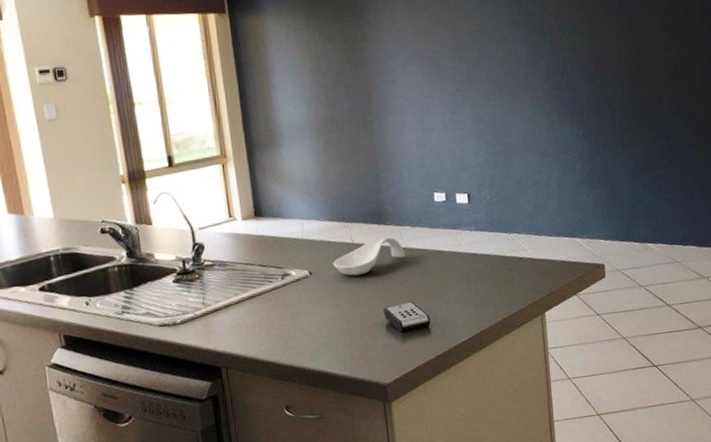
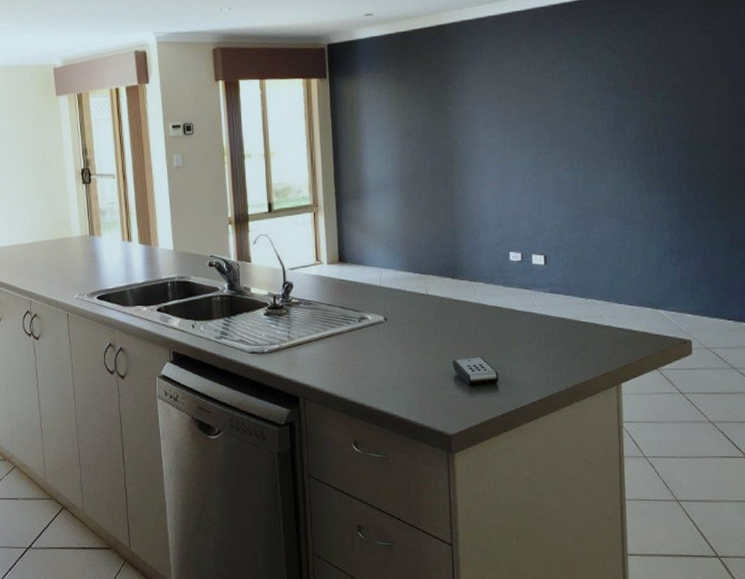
spoon rest: present [333,236,405,276] -> none [407,290,477,326]

